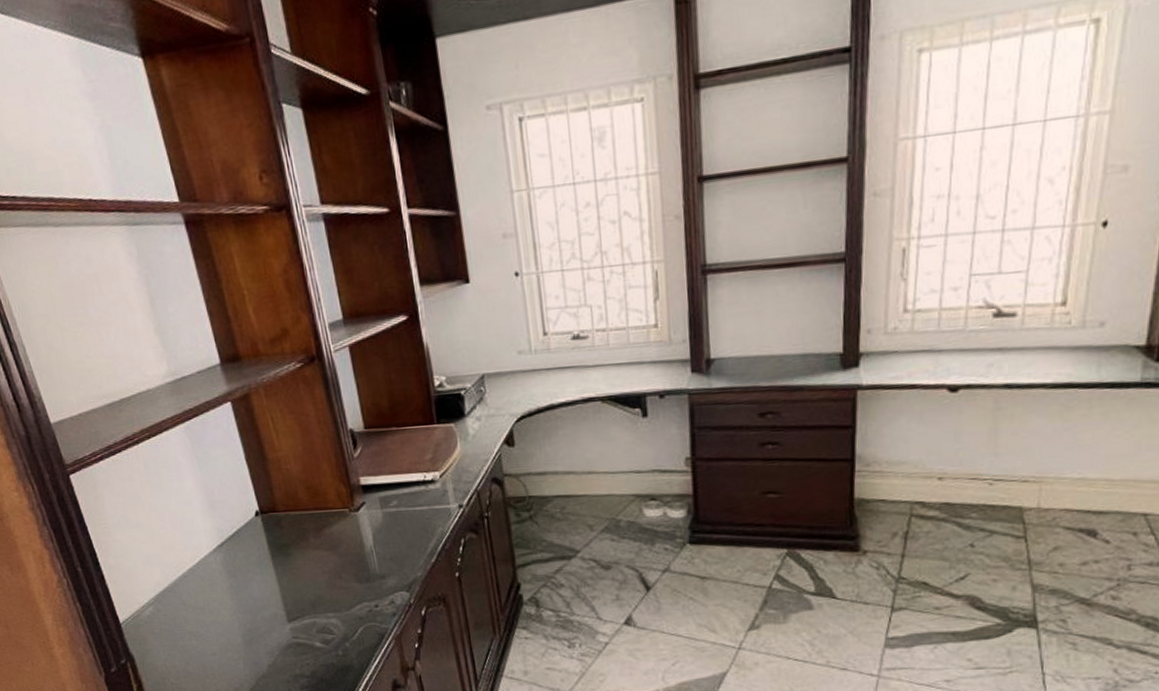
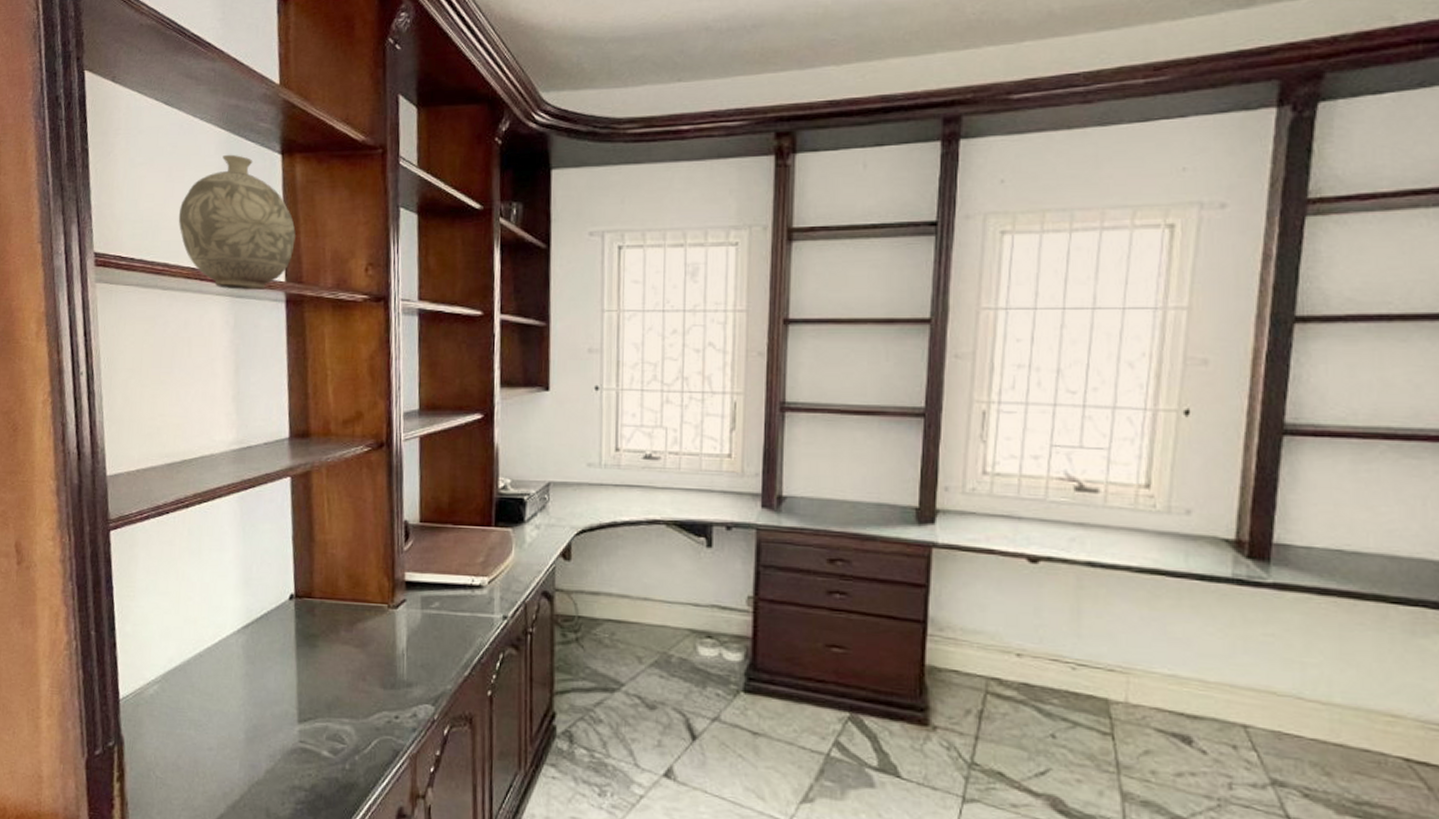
decorative vase: none [48,64,180,218] -> present [178,154,296,290]

